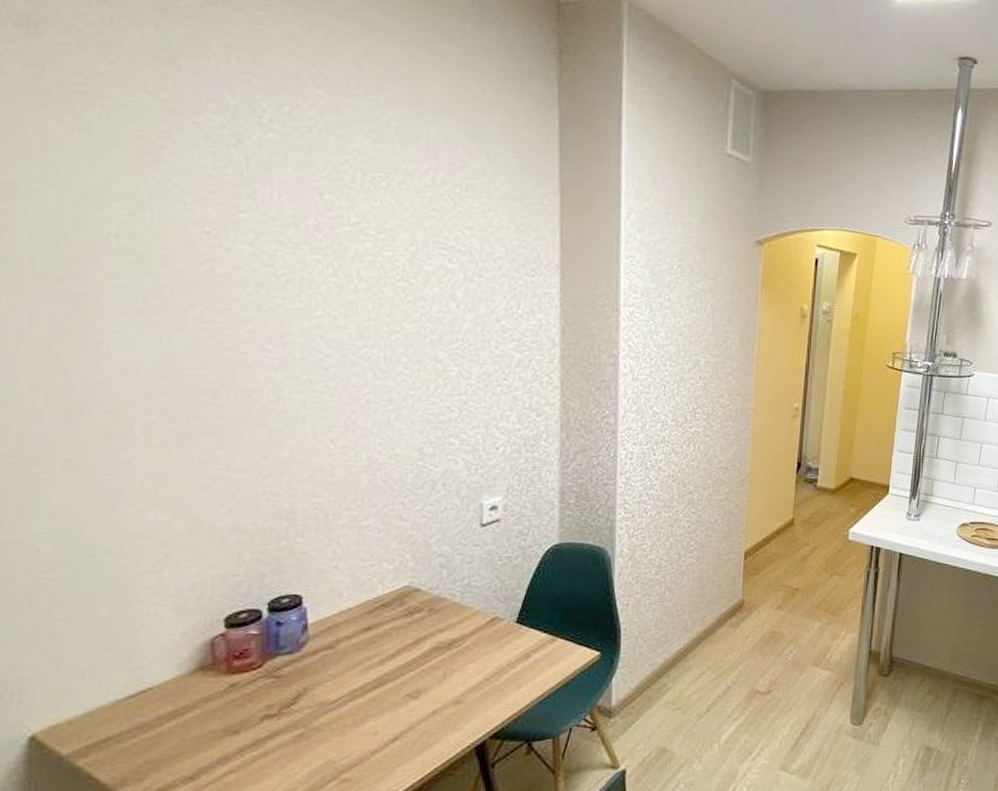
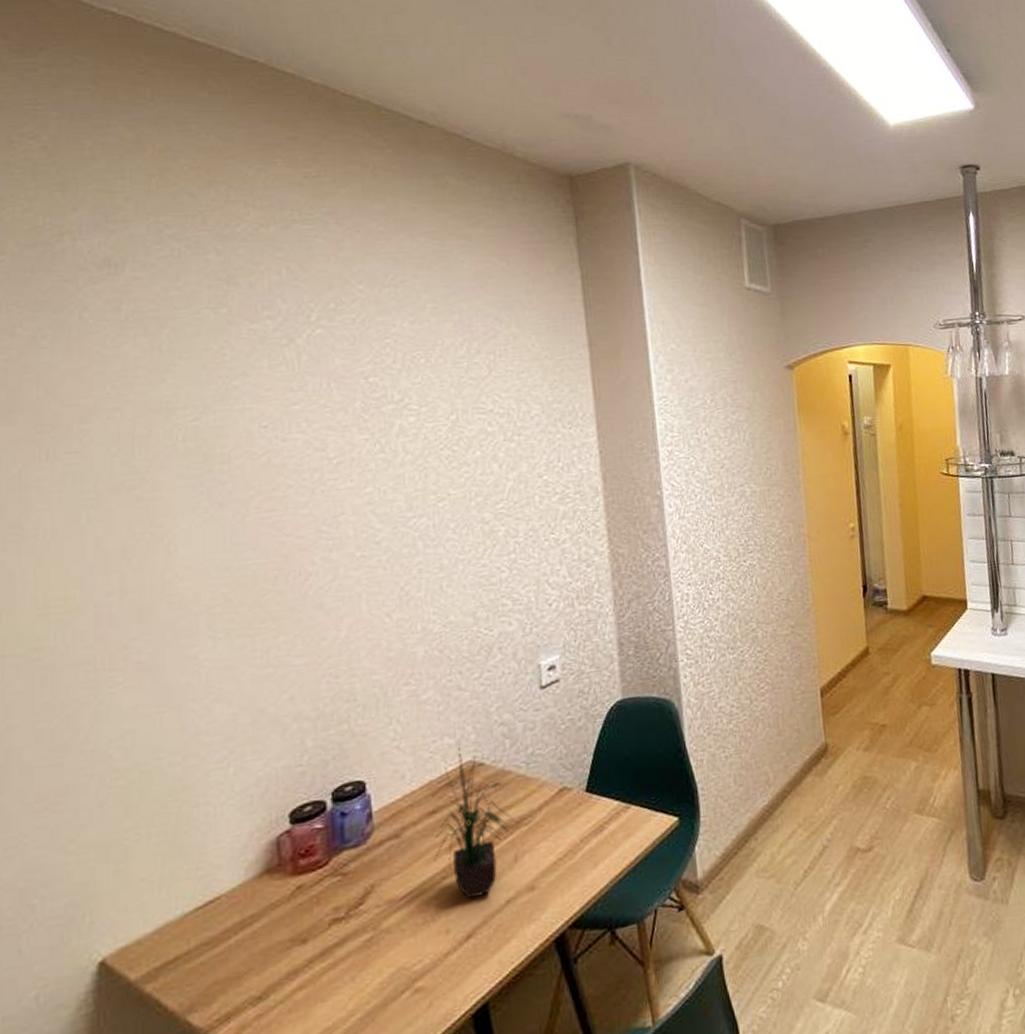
potted plant: none [366,570,445,708] -> present [433,744,514,900]

